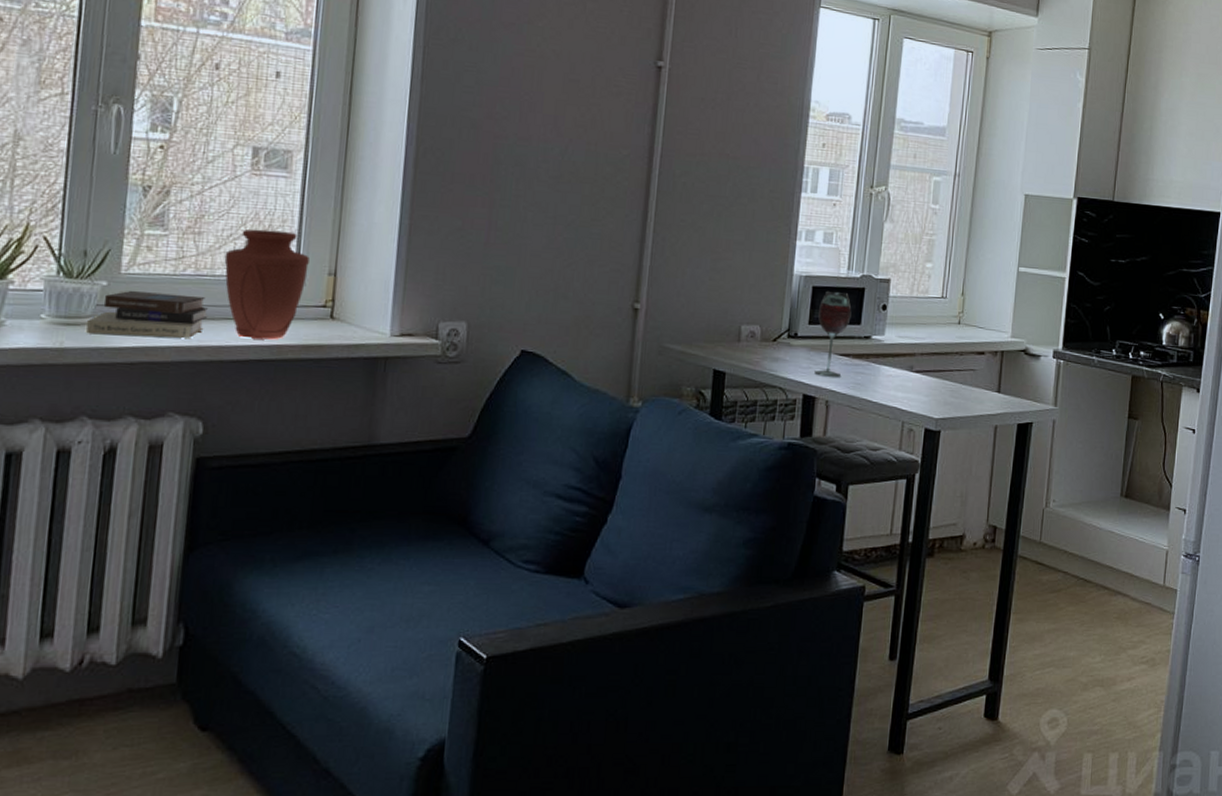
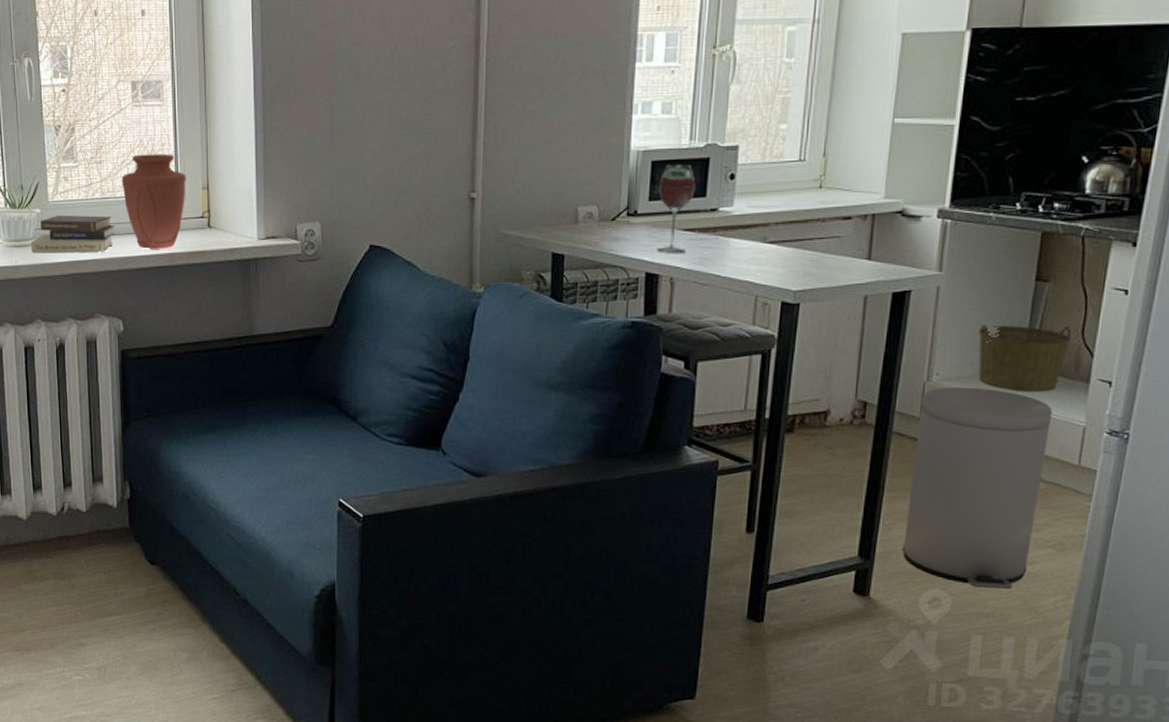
pedal bin: none [1025,512,1144,706] -> present [902,386,1053,590]
basket: none [1086,456,1156,518] -> present [979,324,1072,392]

